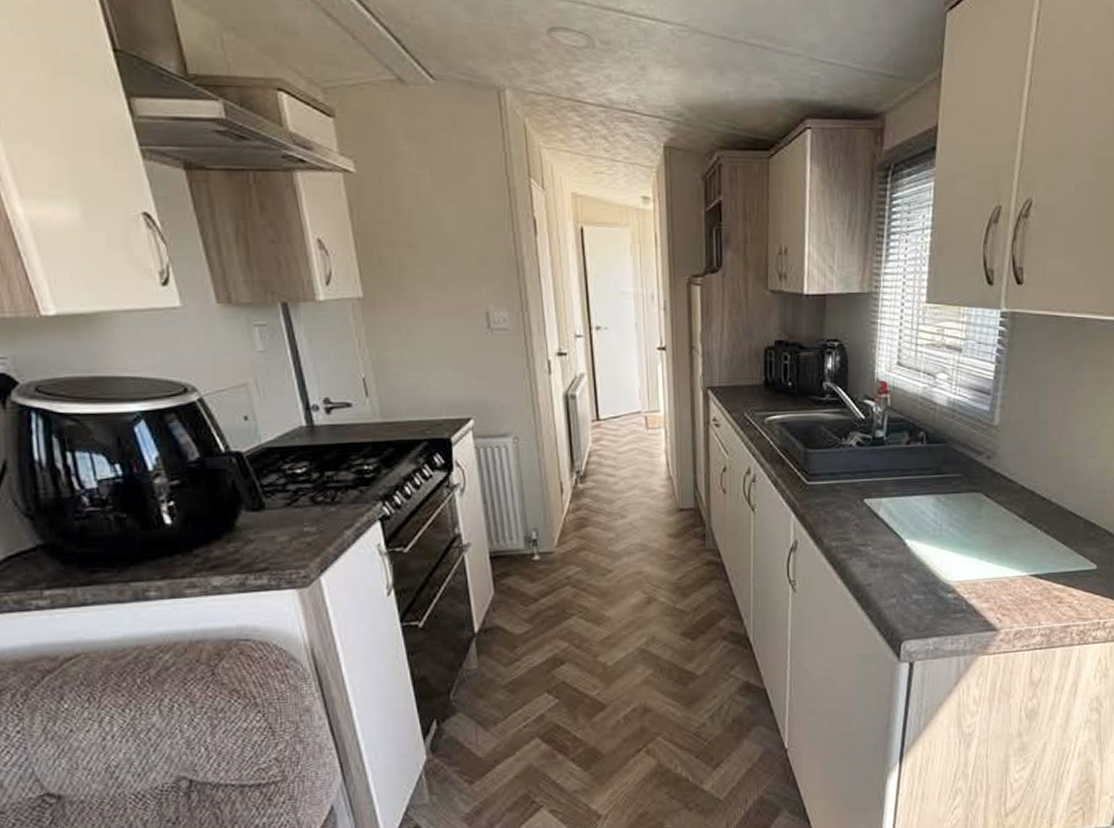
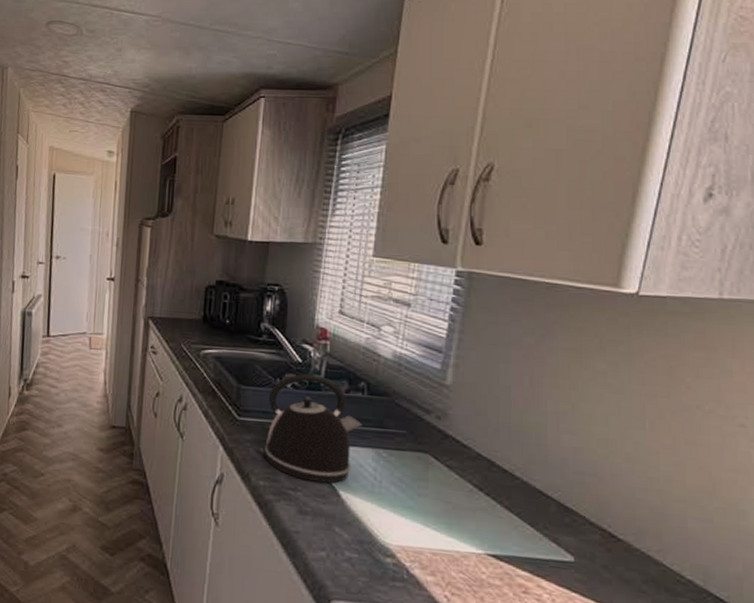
kettle: none [829,429,923,535] -> present [258,373,362,484]

